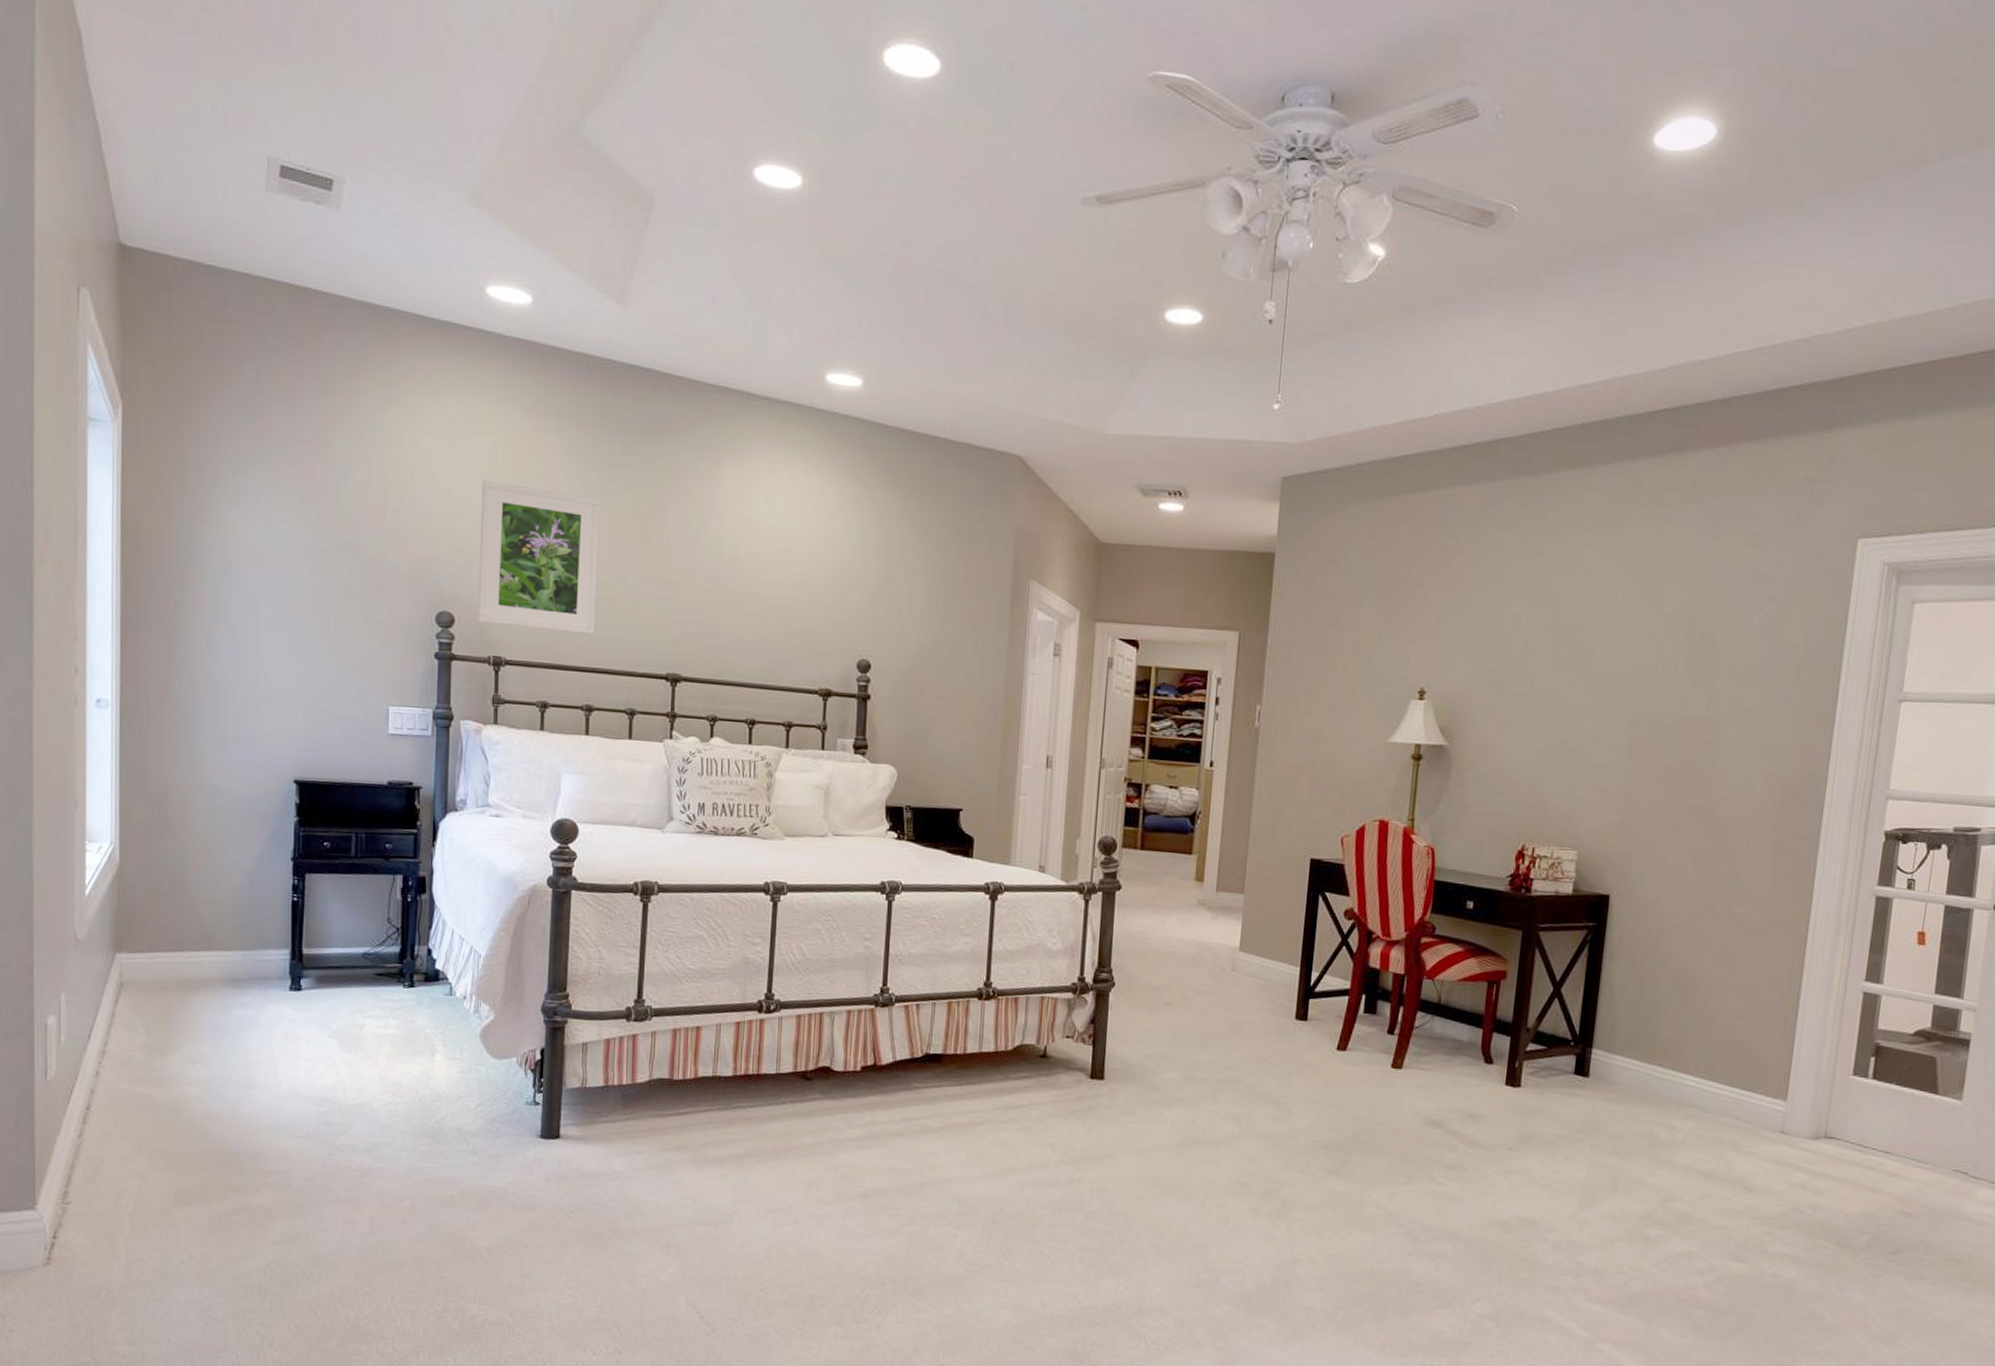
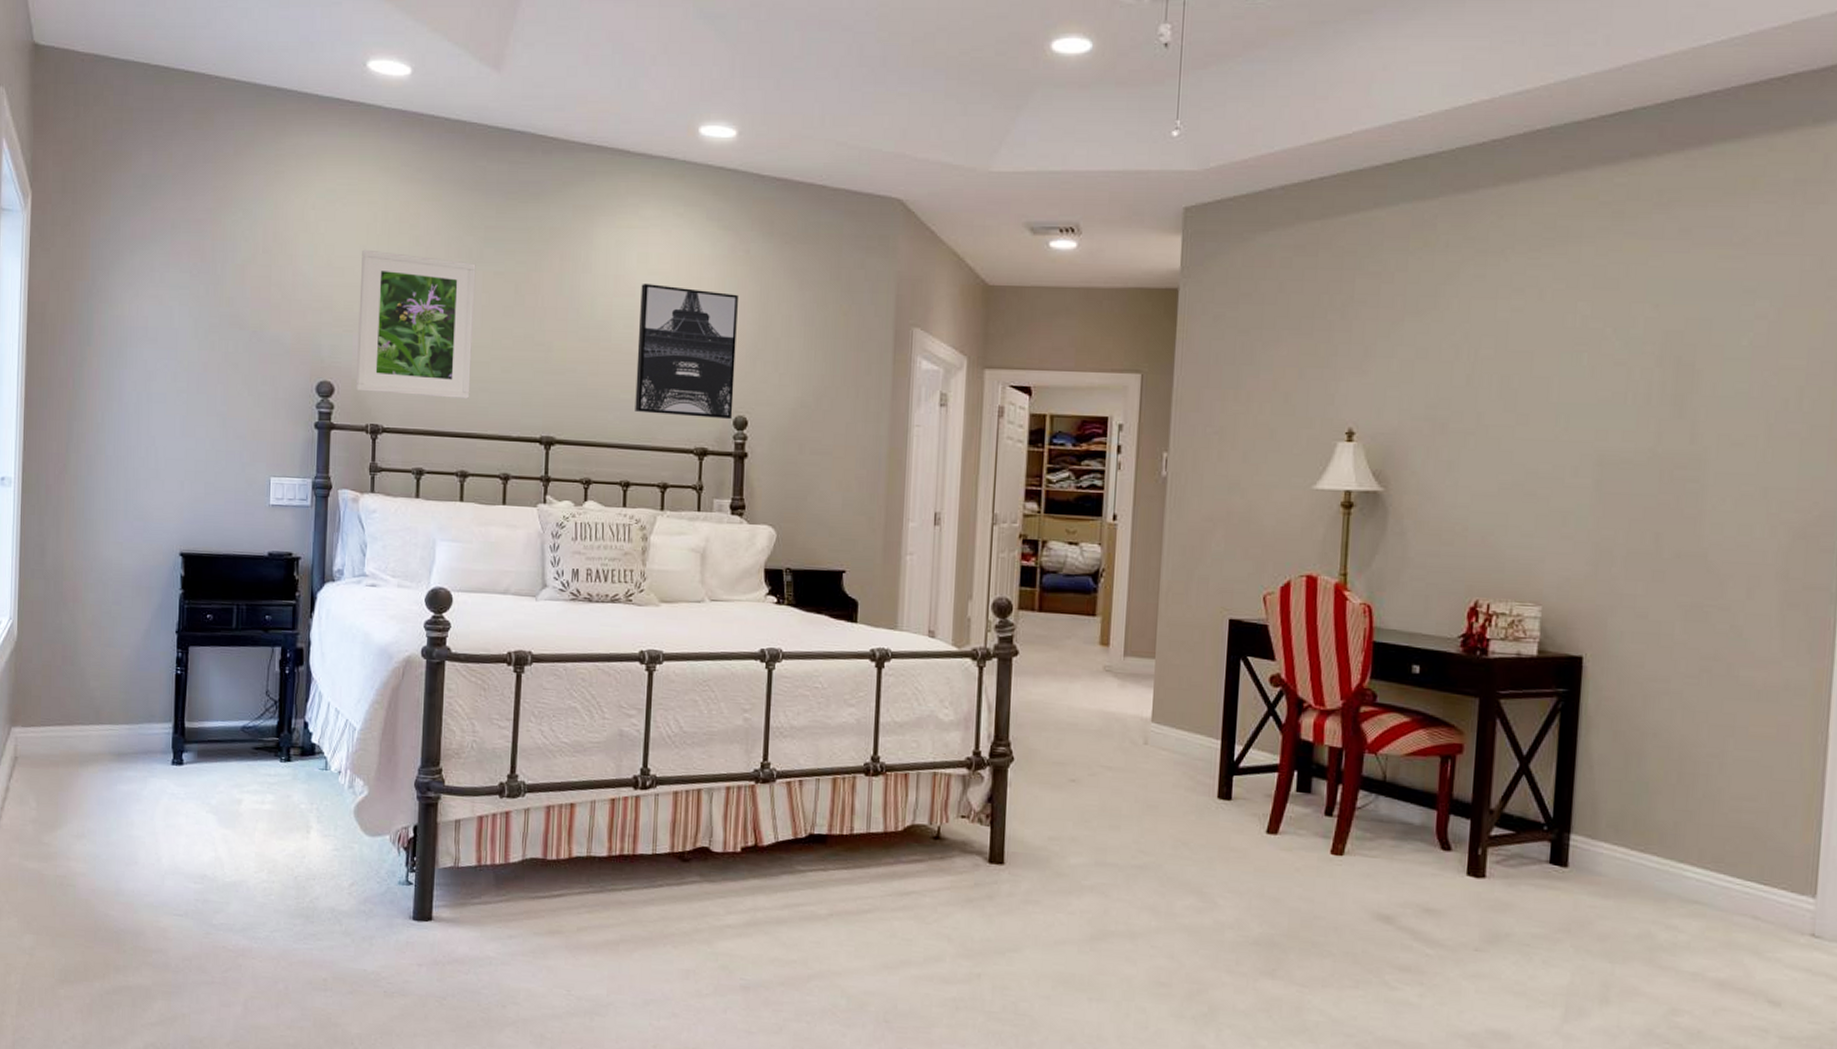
wall art: none [761,527,863,663] -> present [635,284,738,420]

